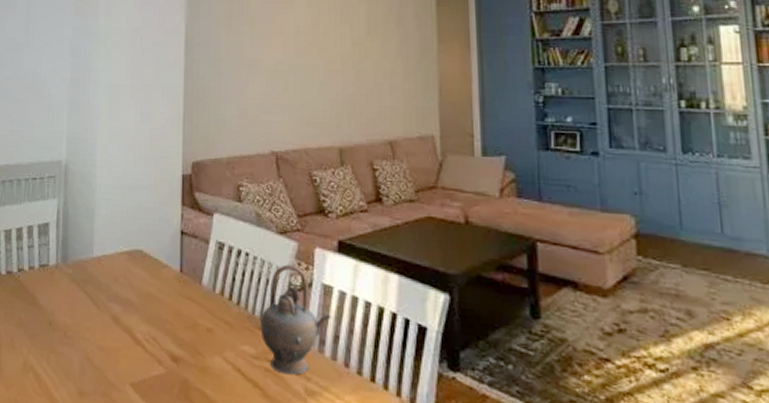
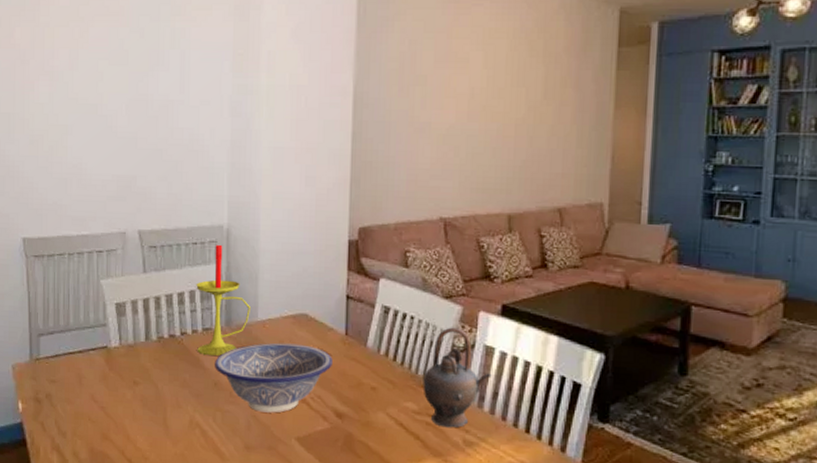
candle: none [33,179,86,294] -> present [196,244,250,356]
decorative bowl: none [50,280,167,356] -> present [215,342,333,413]

